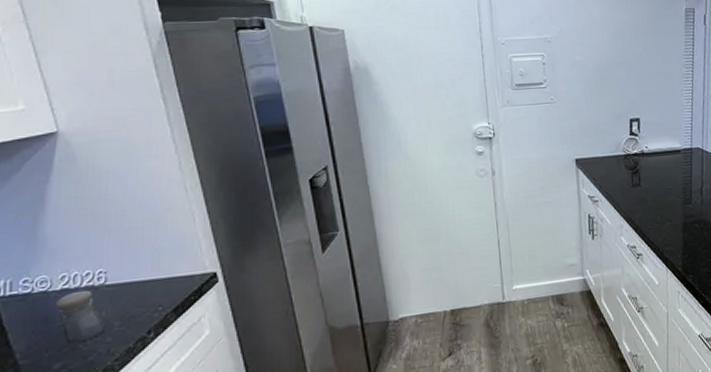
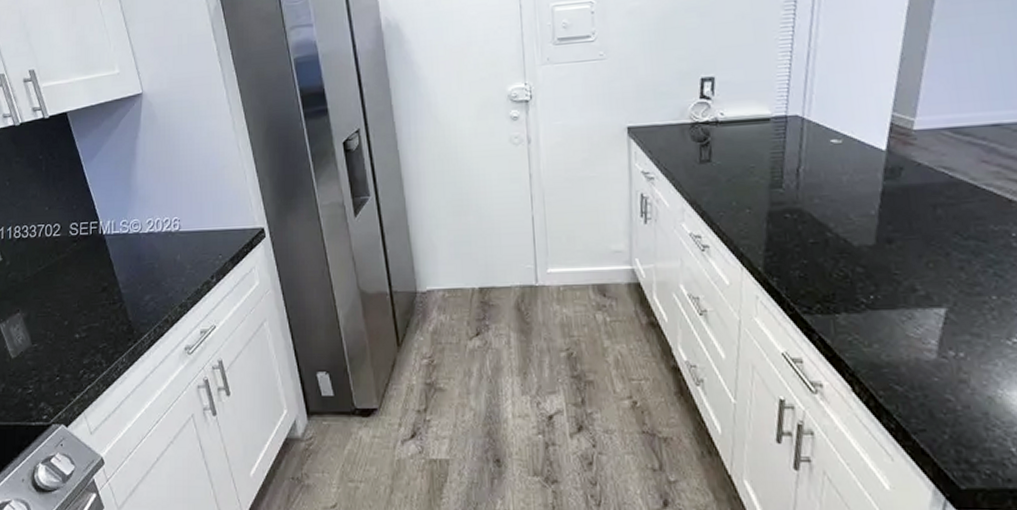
salt shaker: present [56,290,107,344] -> none [145,234,181,280]

